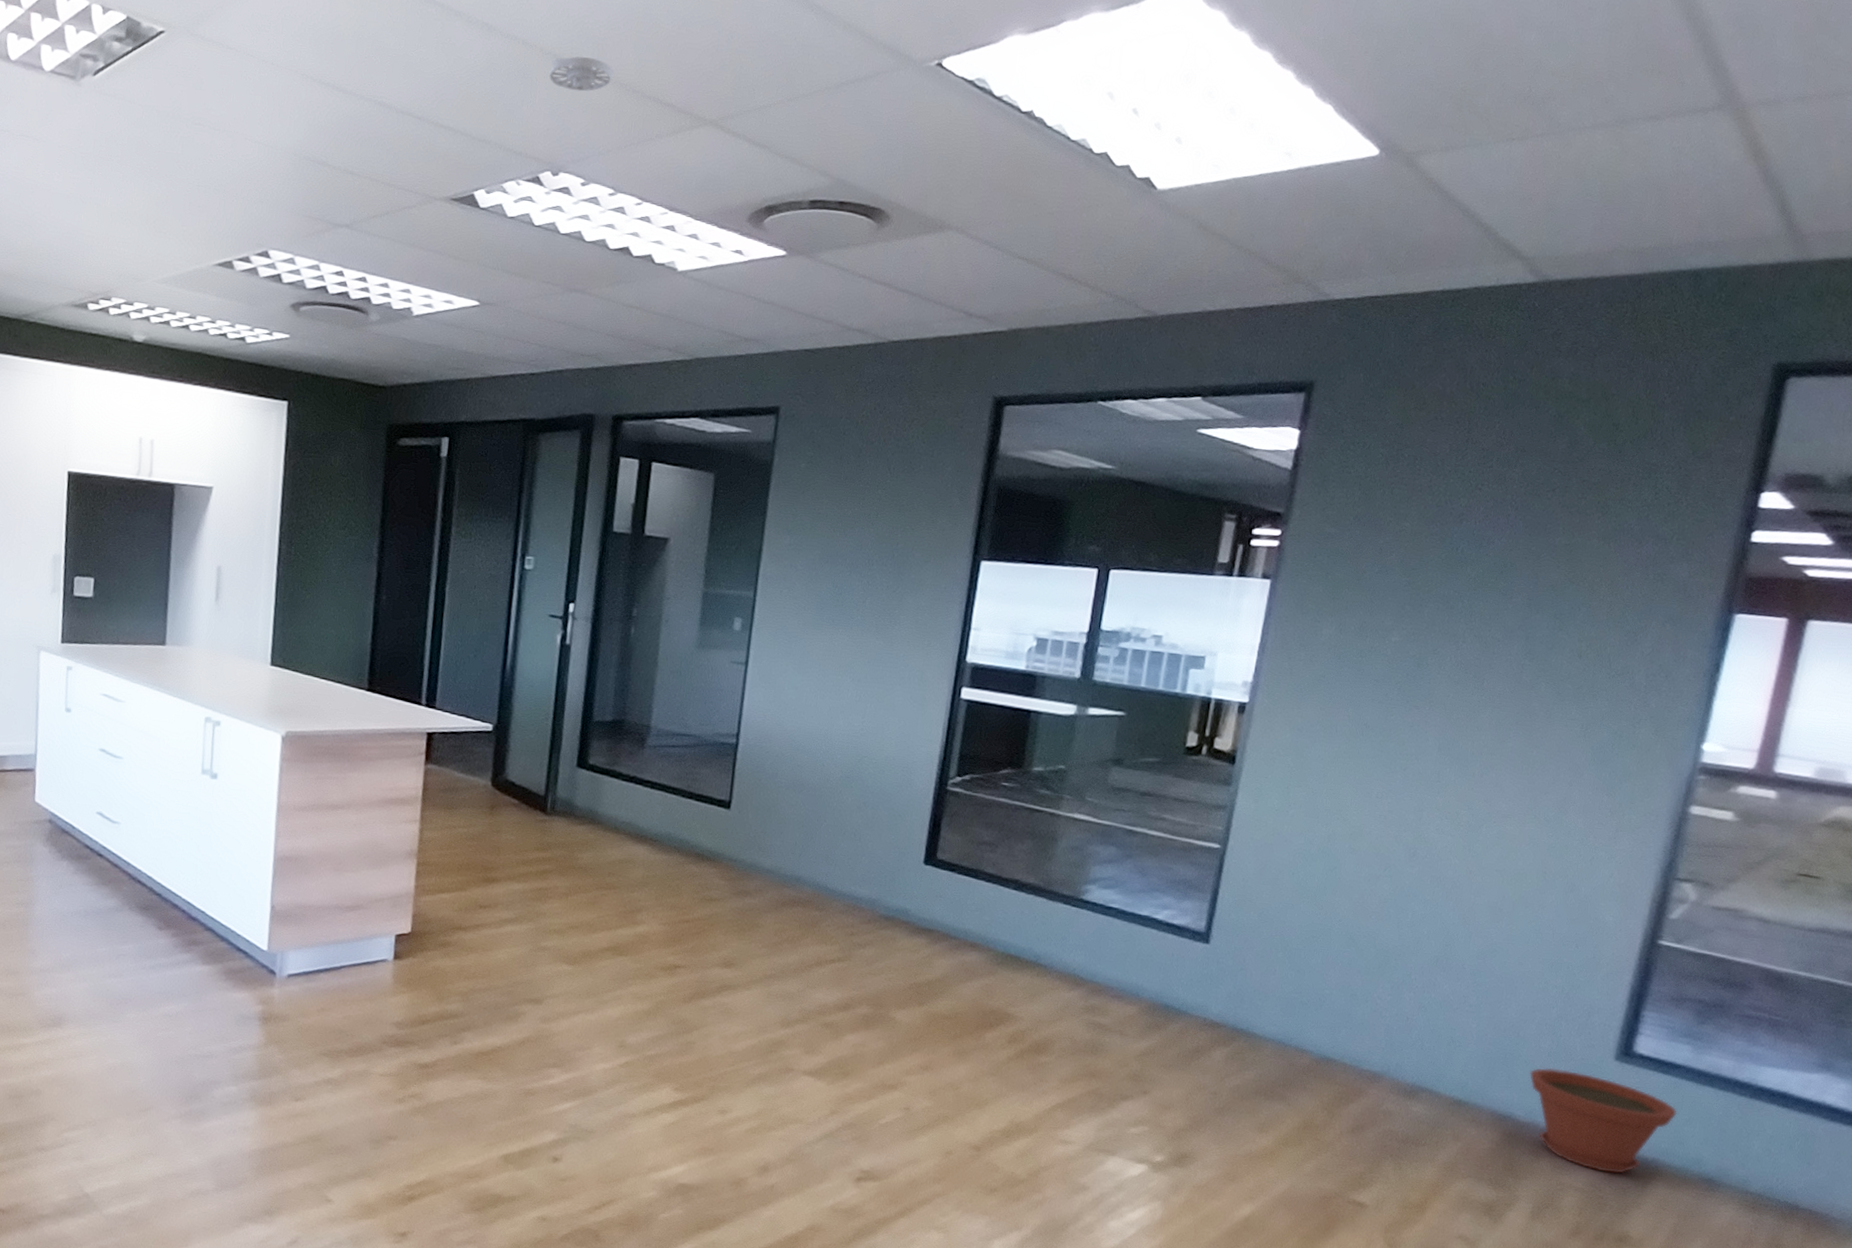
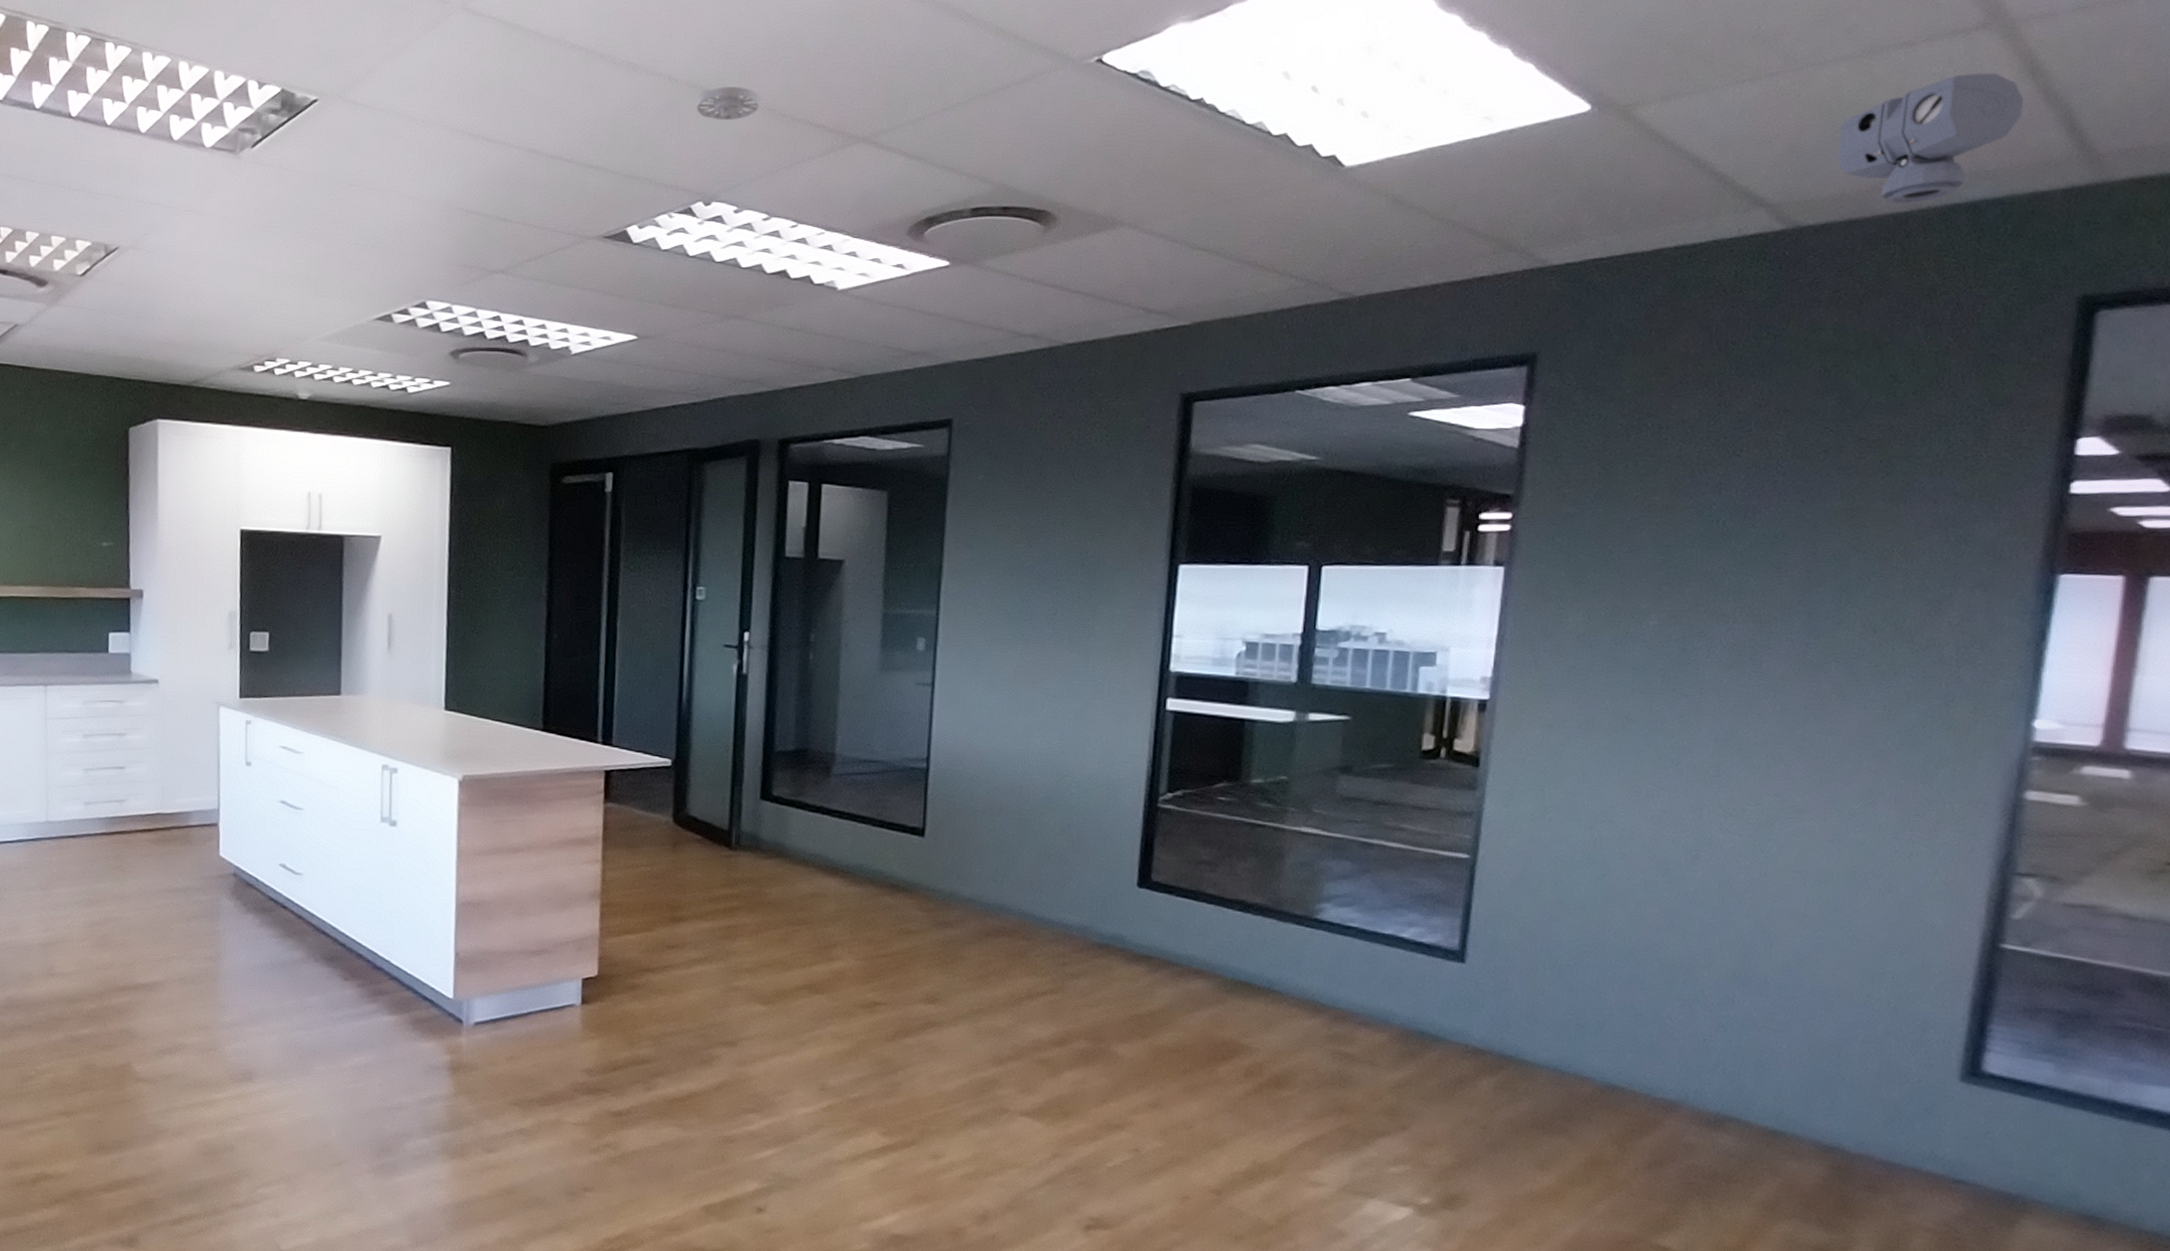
plant pot: present [1529,1067,1677,1174] -> none [1856,1091,2044,1212]
security camera: none [1585,150,1747,268] -> present [1836,73,2024,205]

